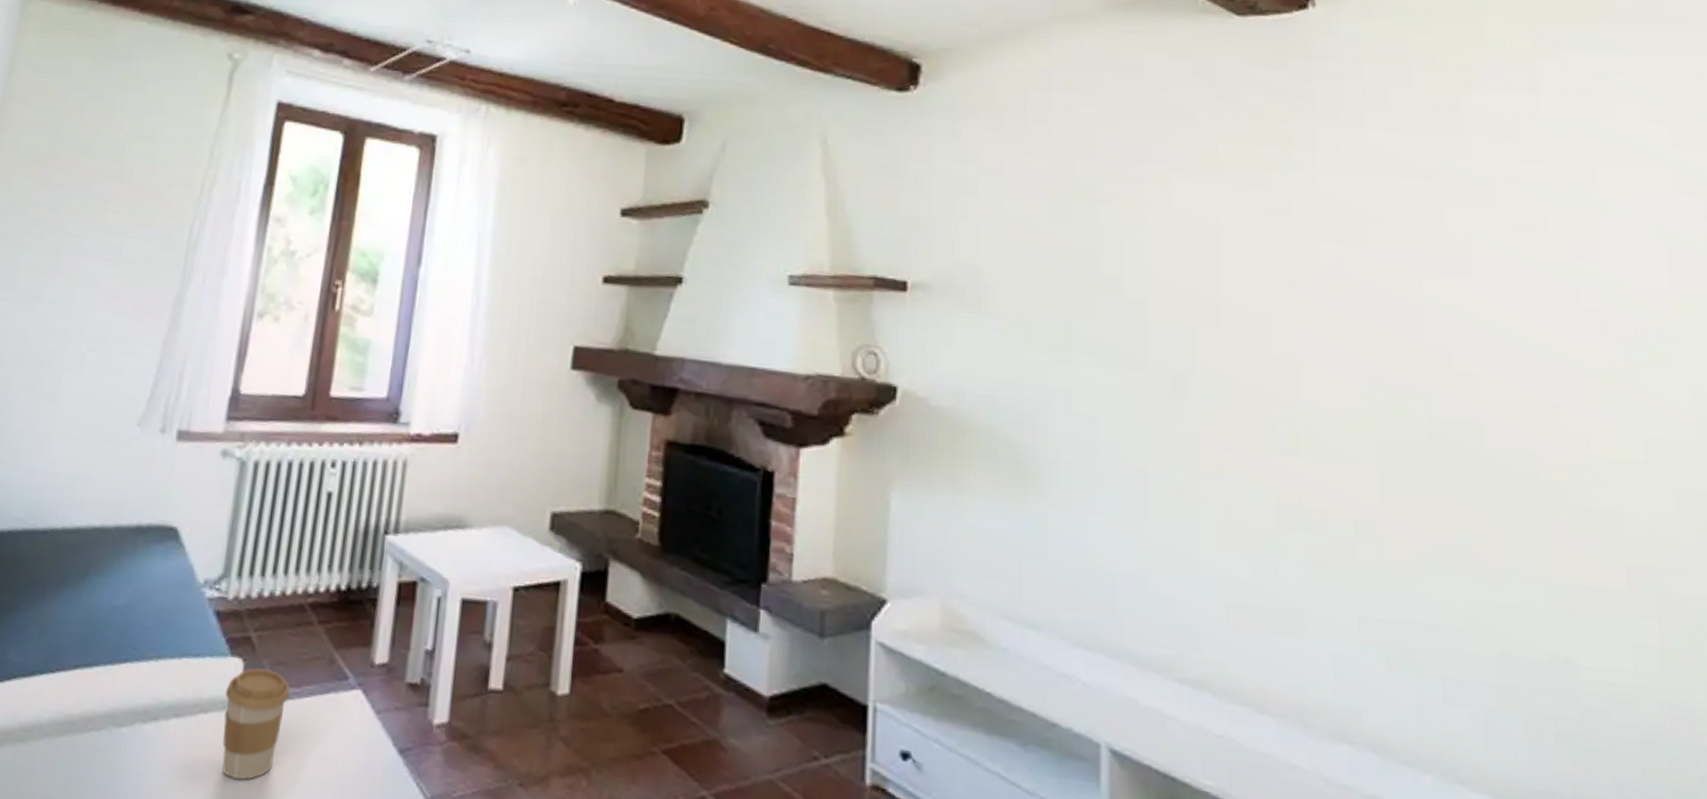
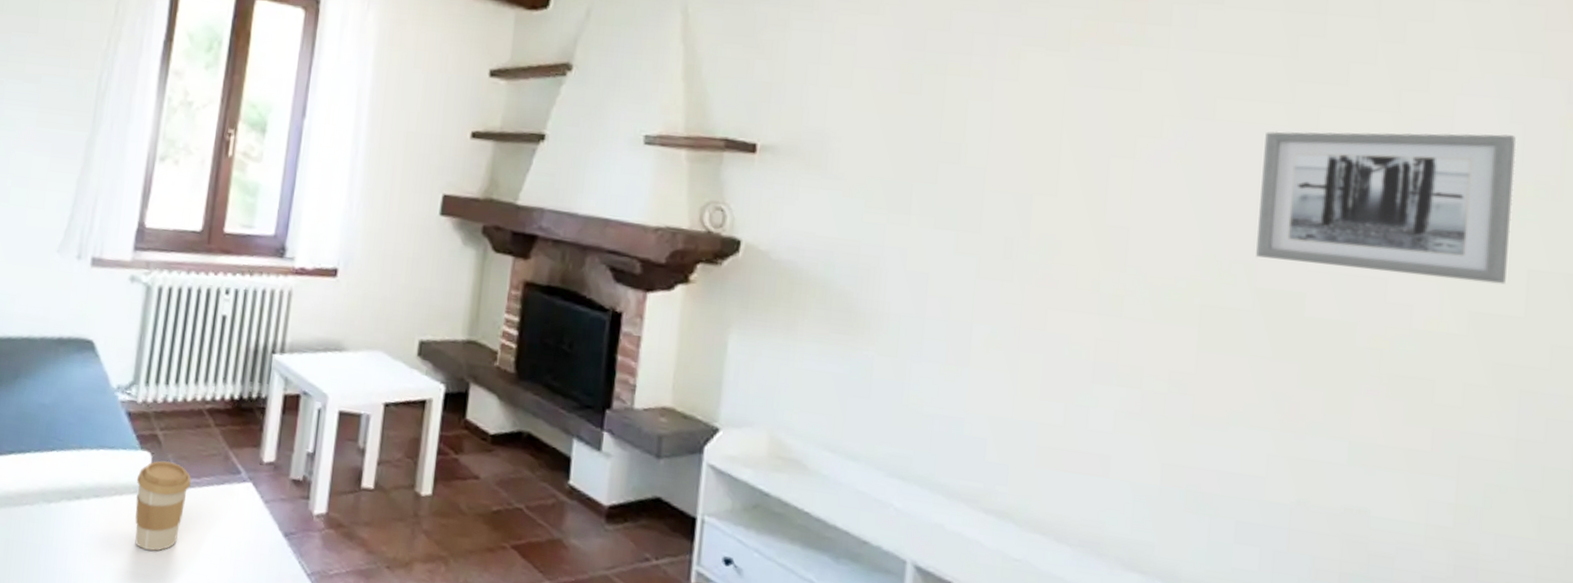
wall art: none [1420,252,1675,408] -> present [1256,131,1517,285]

